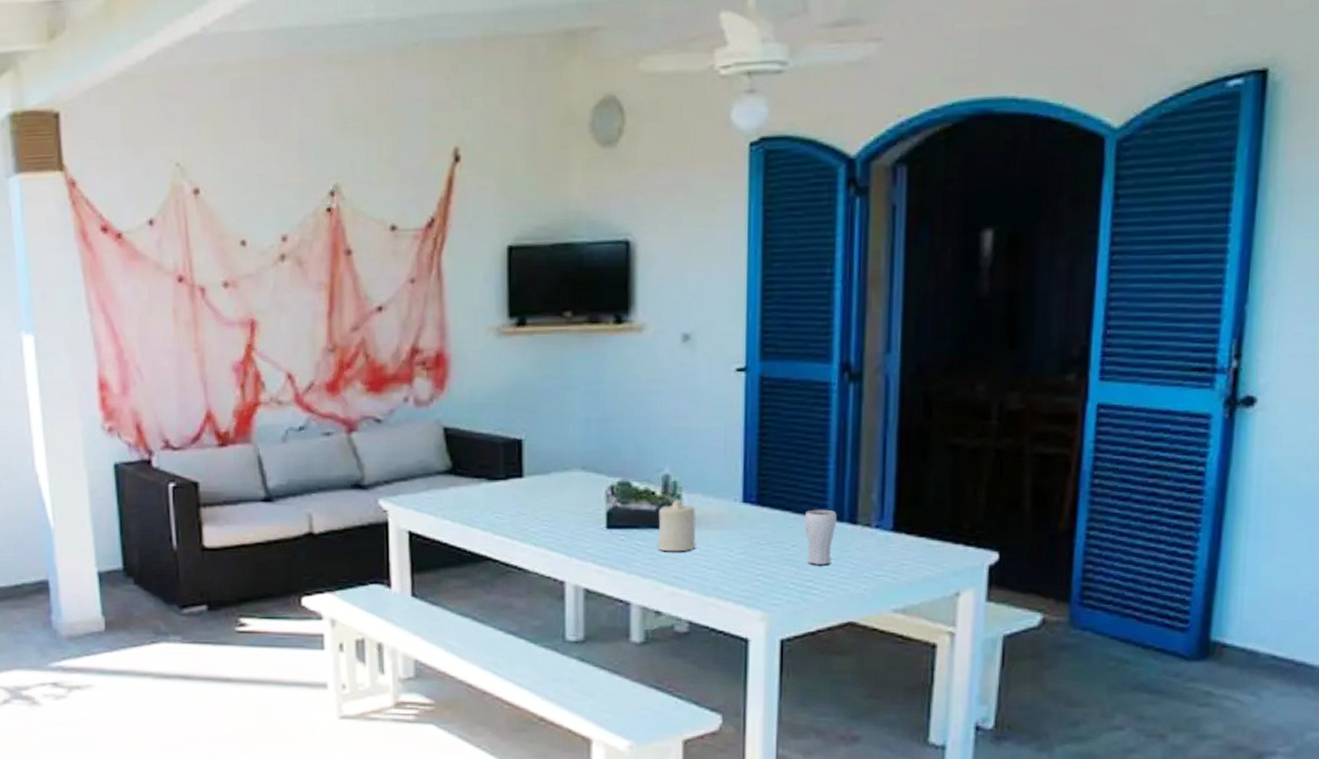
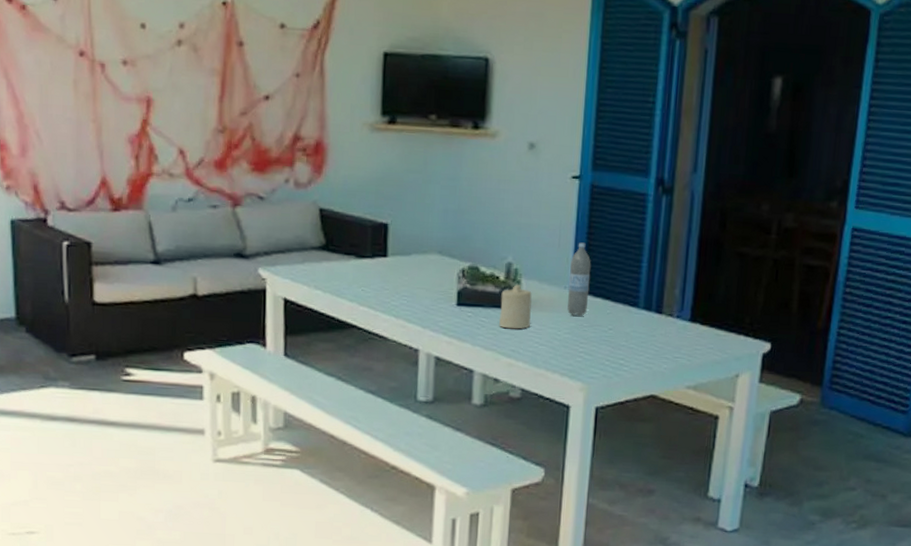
water bottle: none [739,445,766,532] -> present [567,242,591,316]
drinking glass: present [804,509,837,565] -> none [620,299,647,346]

